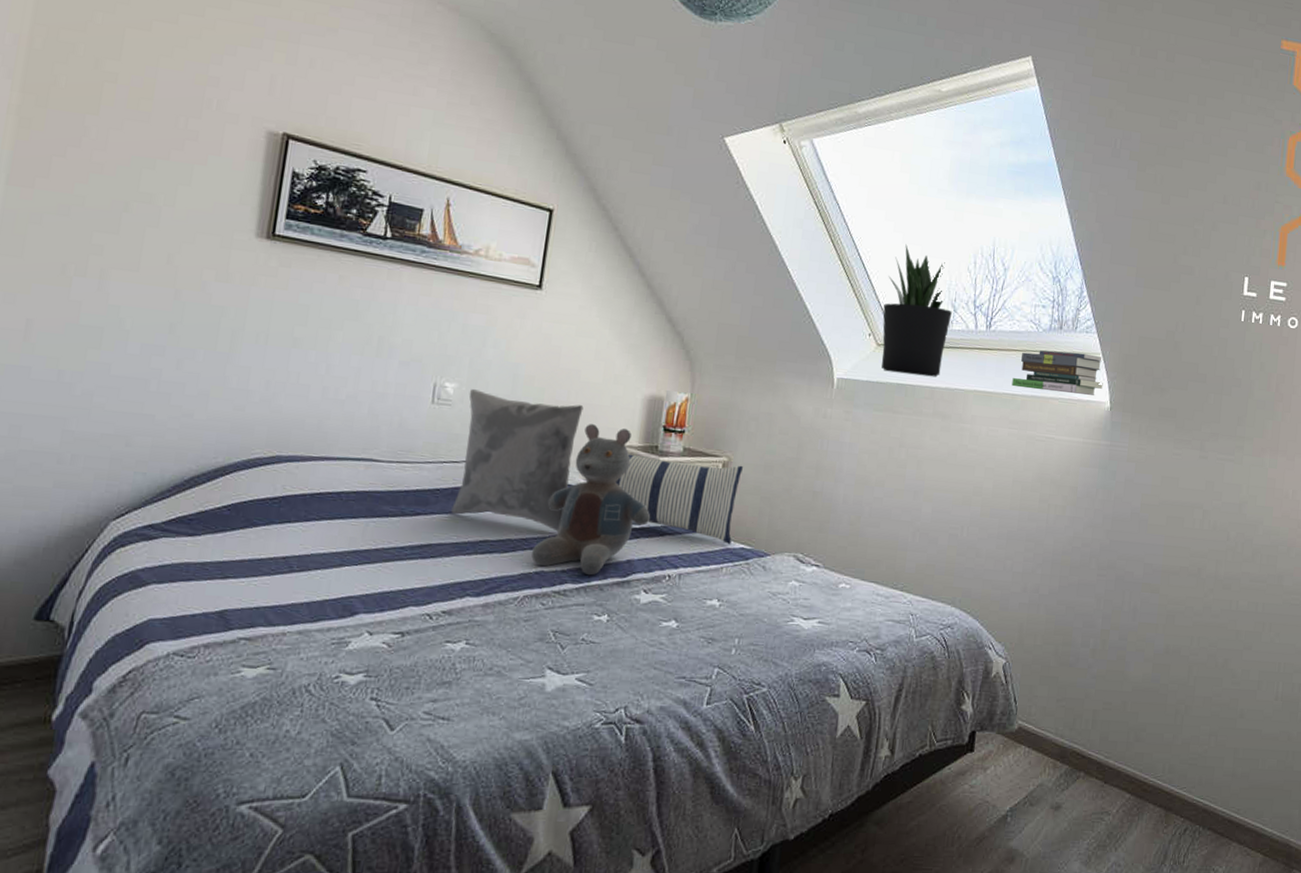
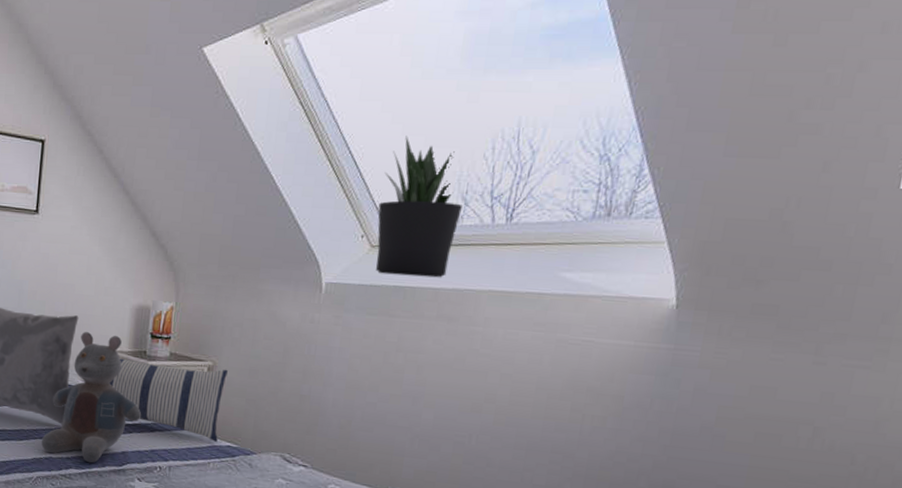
books: present [1012,350,1103,397] -> none [538,242,668,293]

